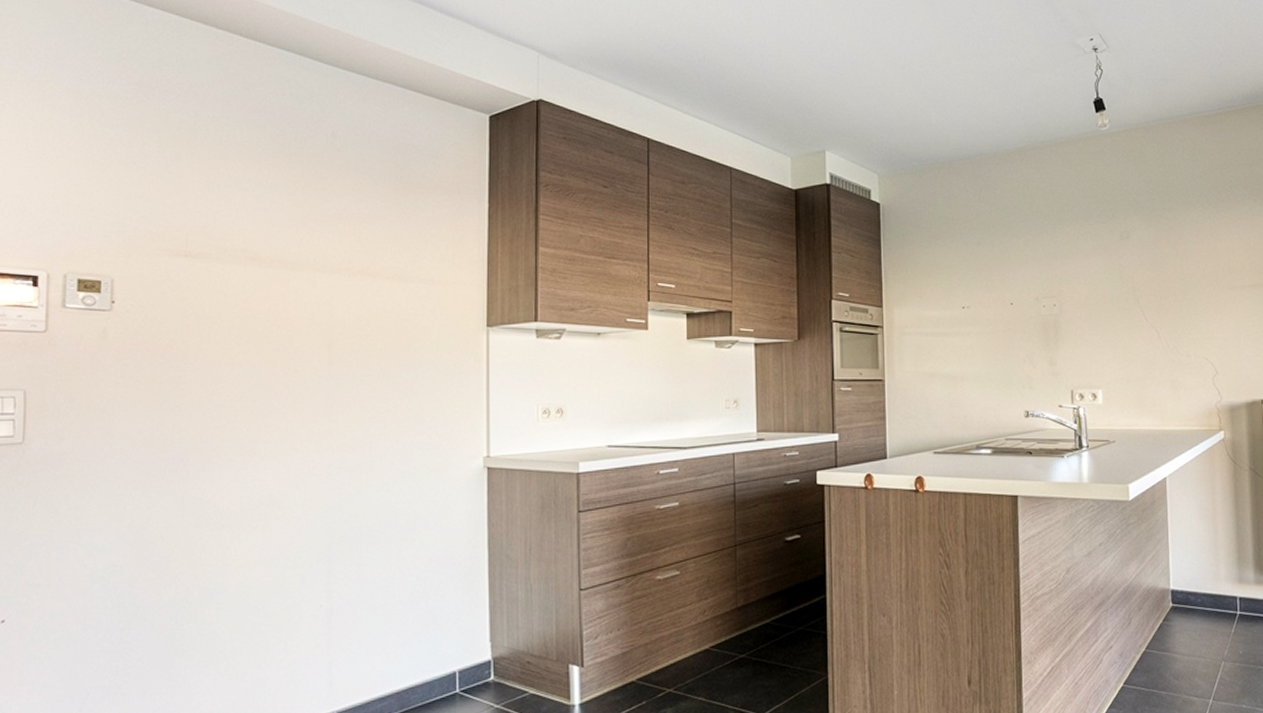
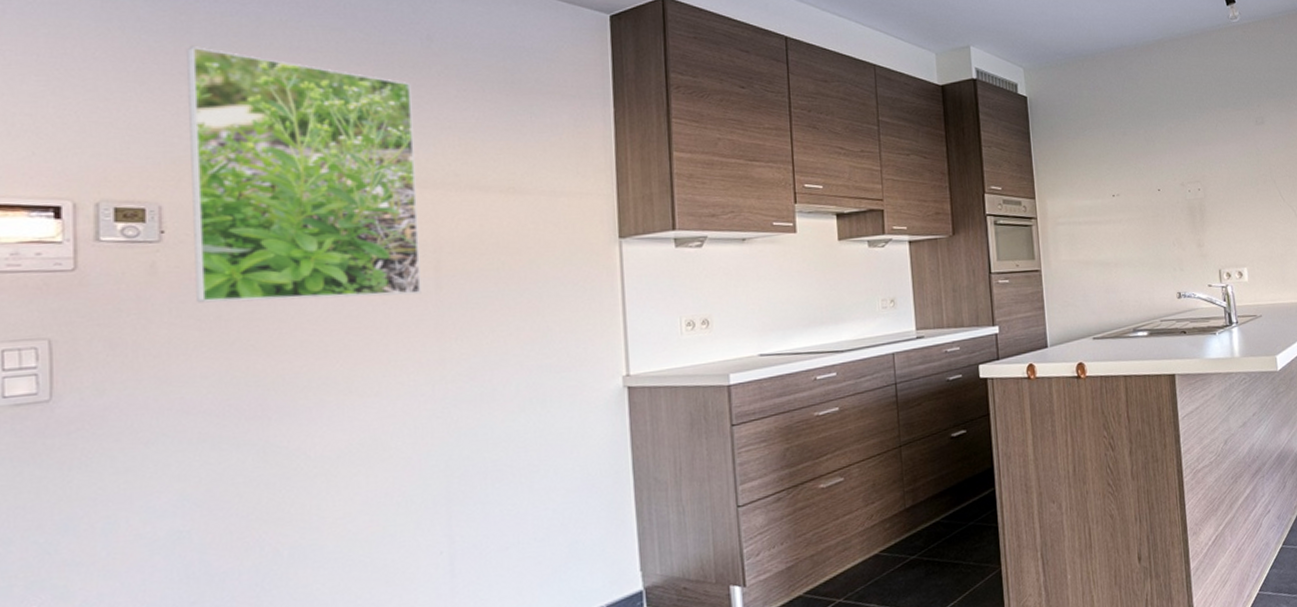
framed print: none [137,139,316,370] -> present [187,46,421,303]

